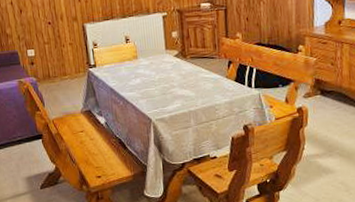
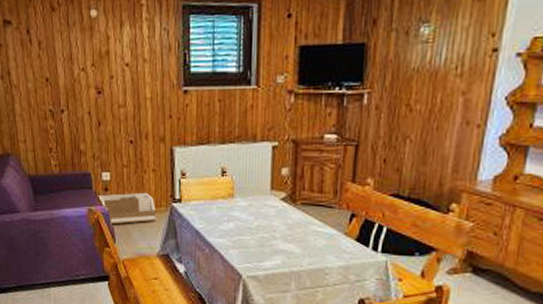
storage bin: none [25,62,77,92] -> present [97,192,156,225]

